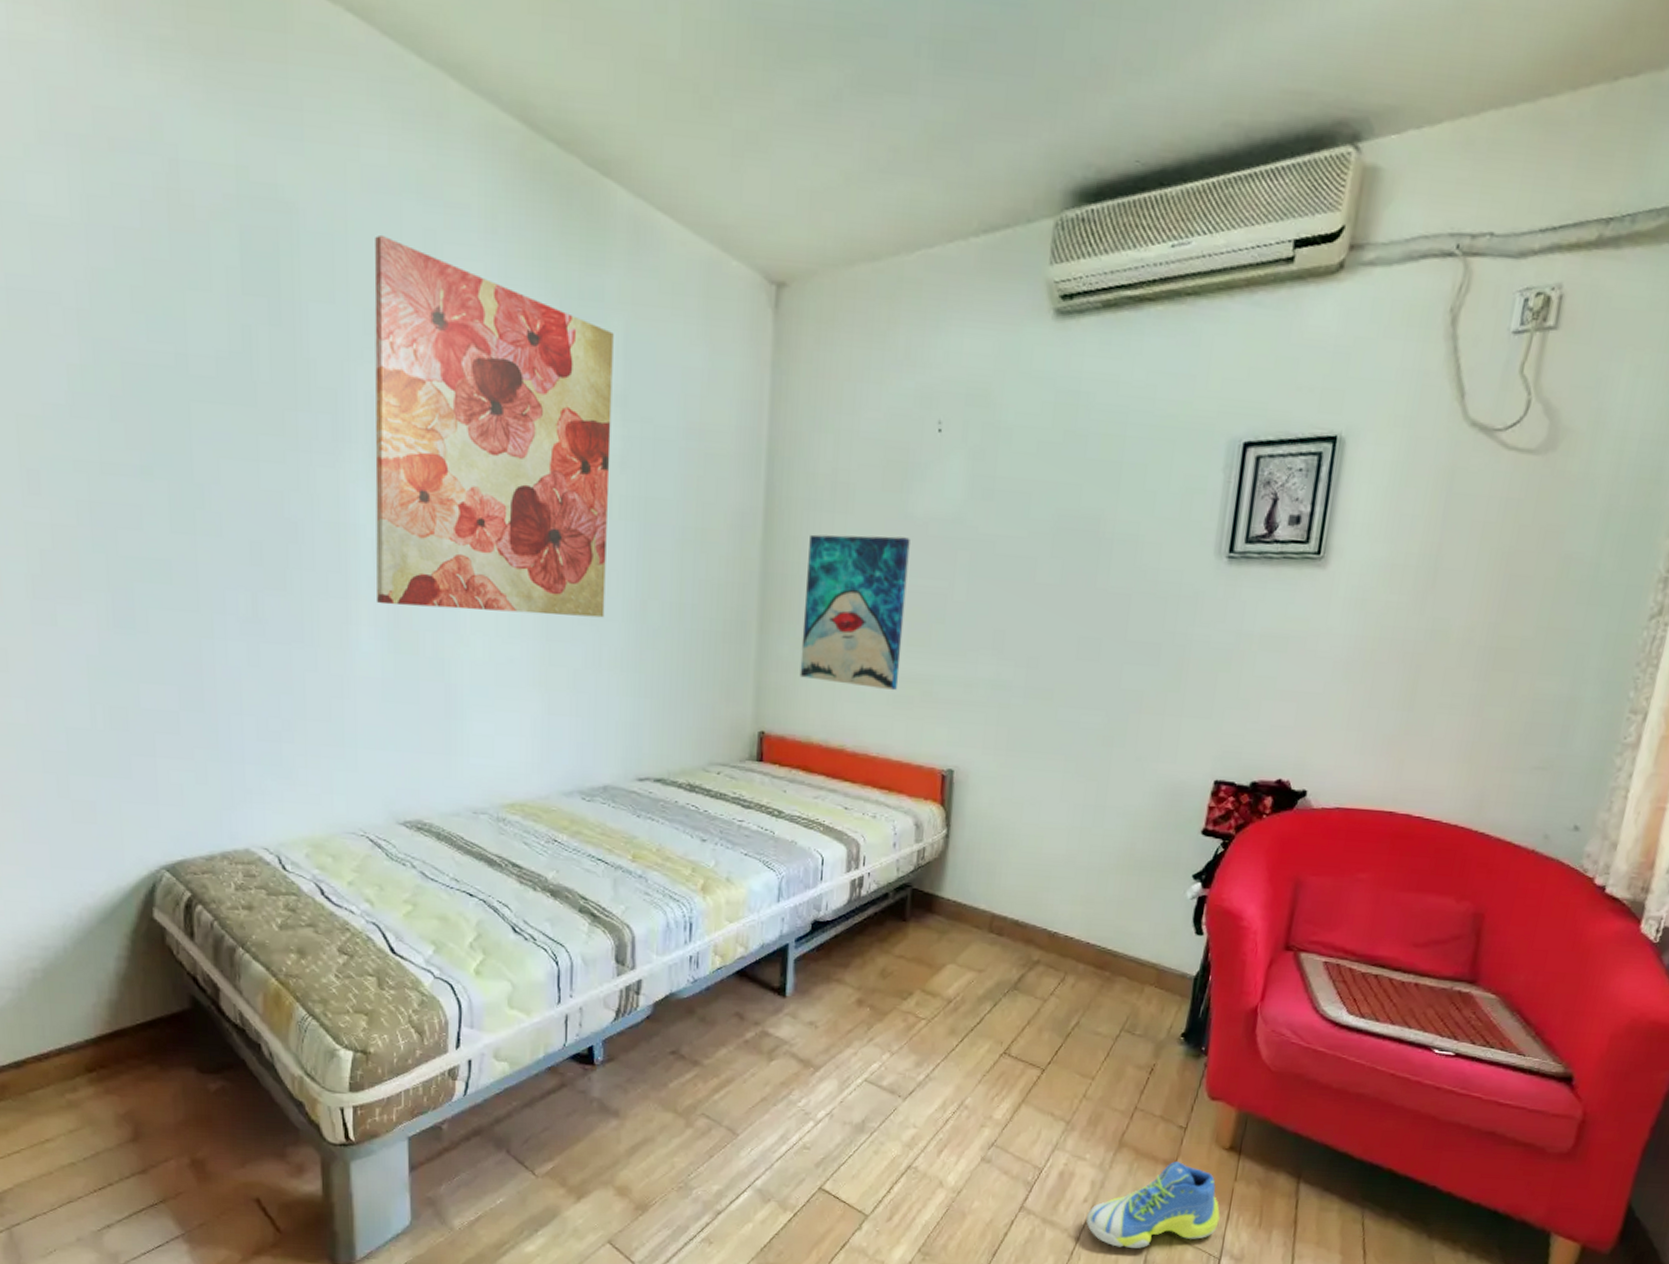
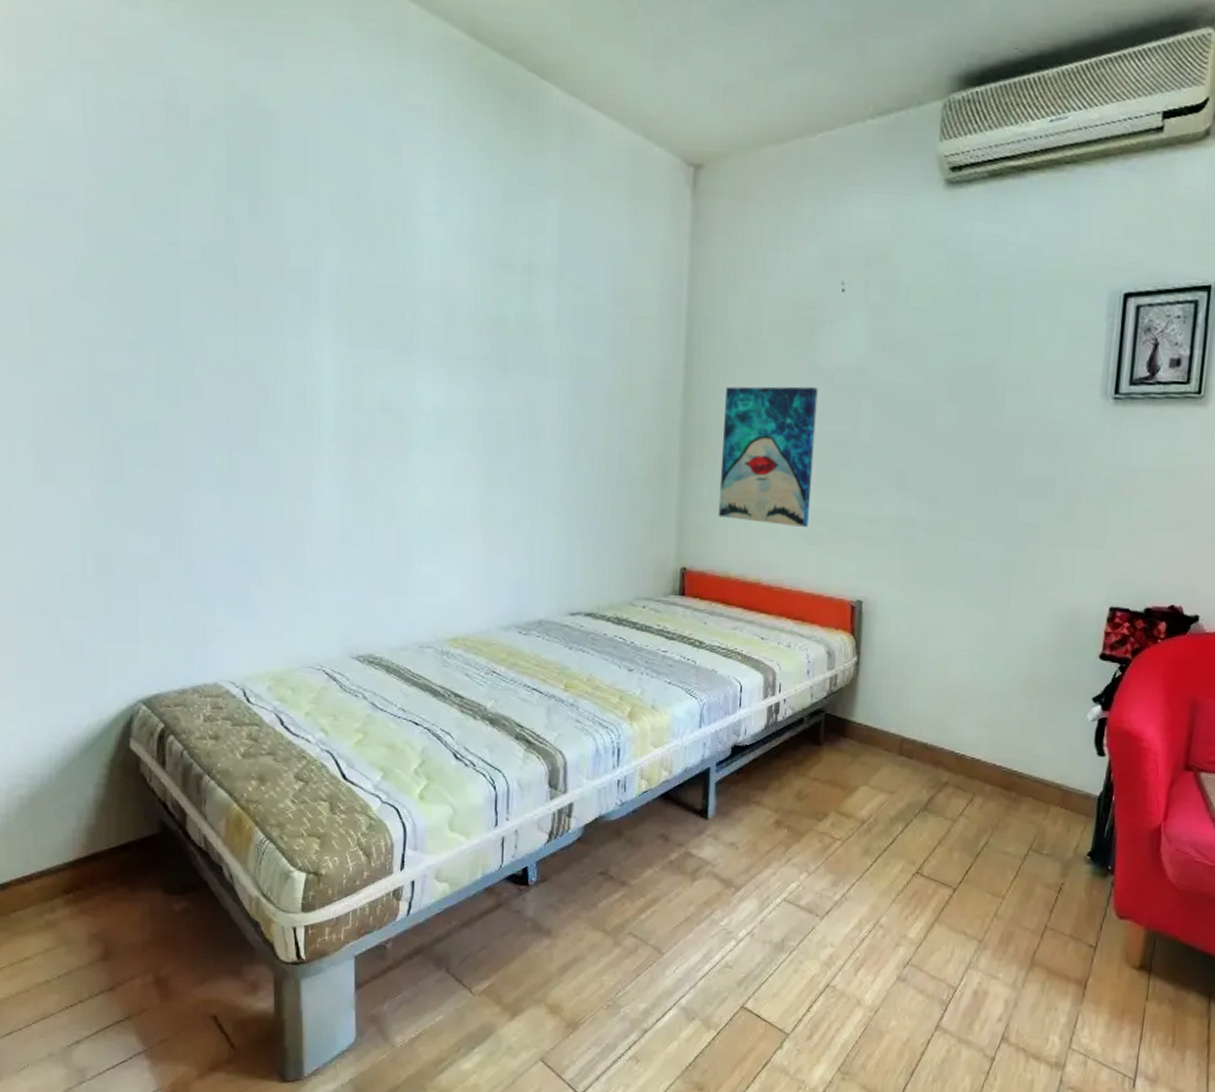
wall art: present [374,234,614,618] -> none [337,135,550,466]
sneaker: present [1086,1162,1220,1248] -> none [1001,981,1133,1069]

